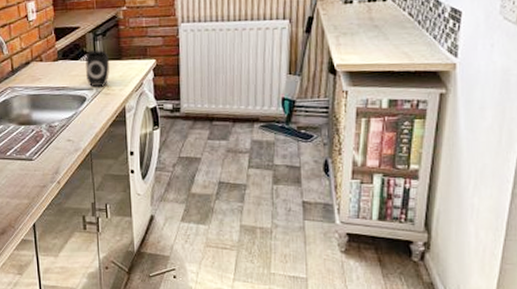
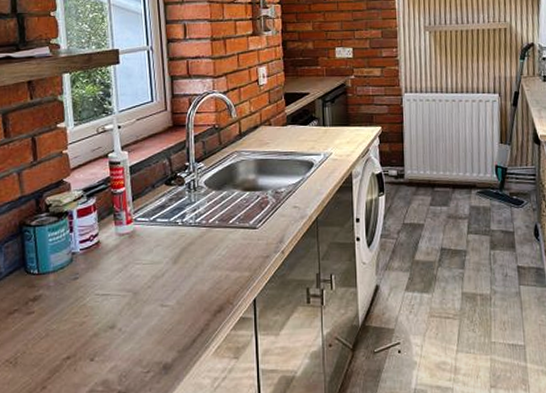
speaker: present [85,50,110,87] -> none [313,116,338,153]

